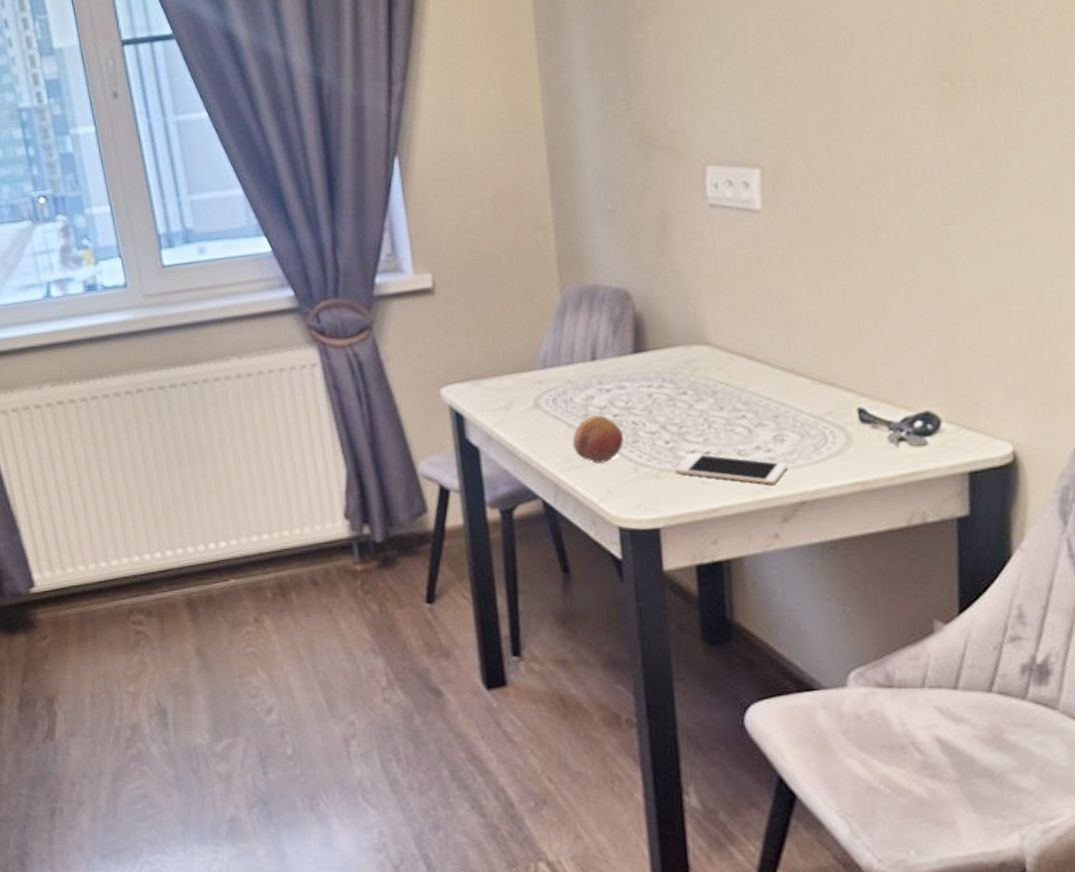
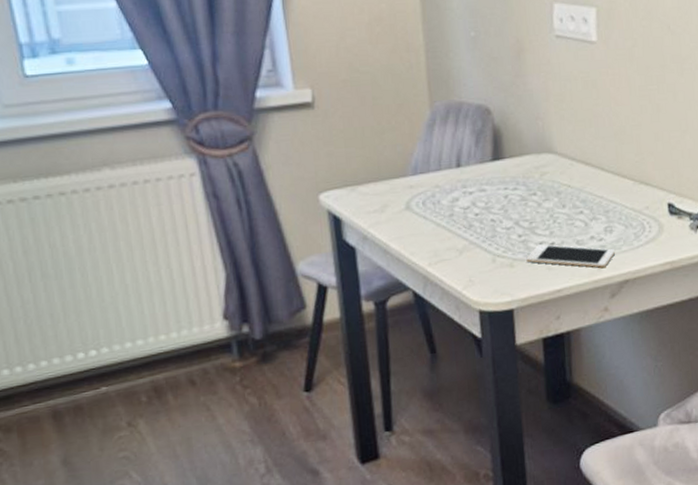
fruit: present [572,415,624,464] -> none [439,215,484,257]

